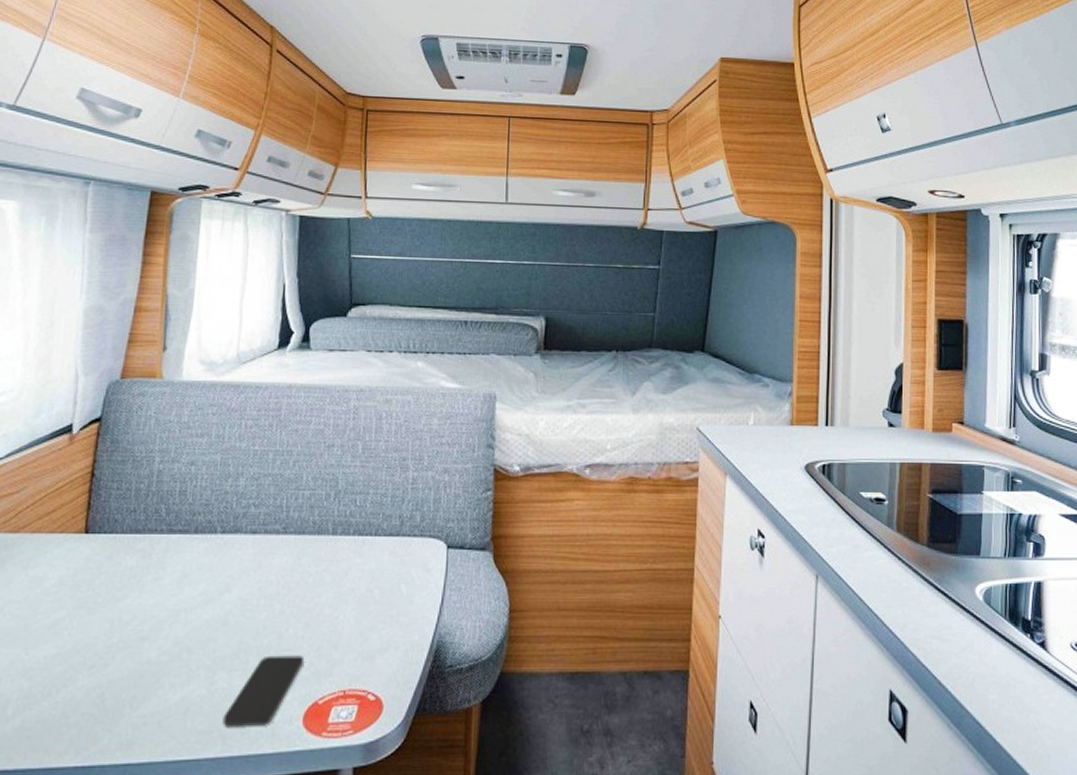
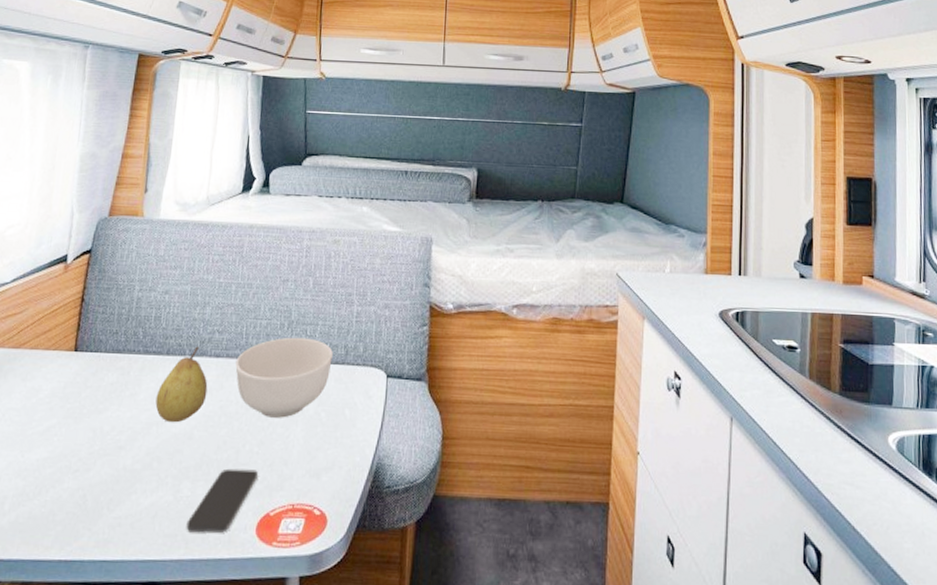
fruit: none [183,522,244,608] -> present [155,346,208,423]
bowl: none [275,508,386,598] -> present [235,337,333,418]

